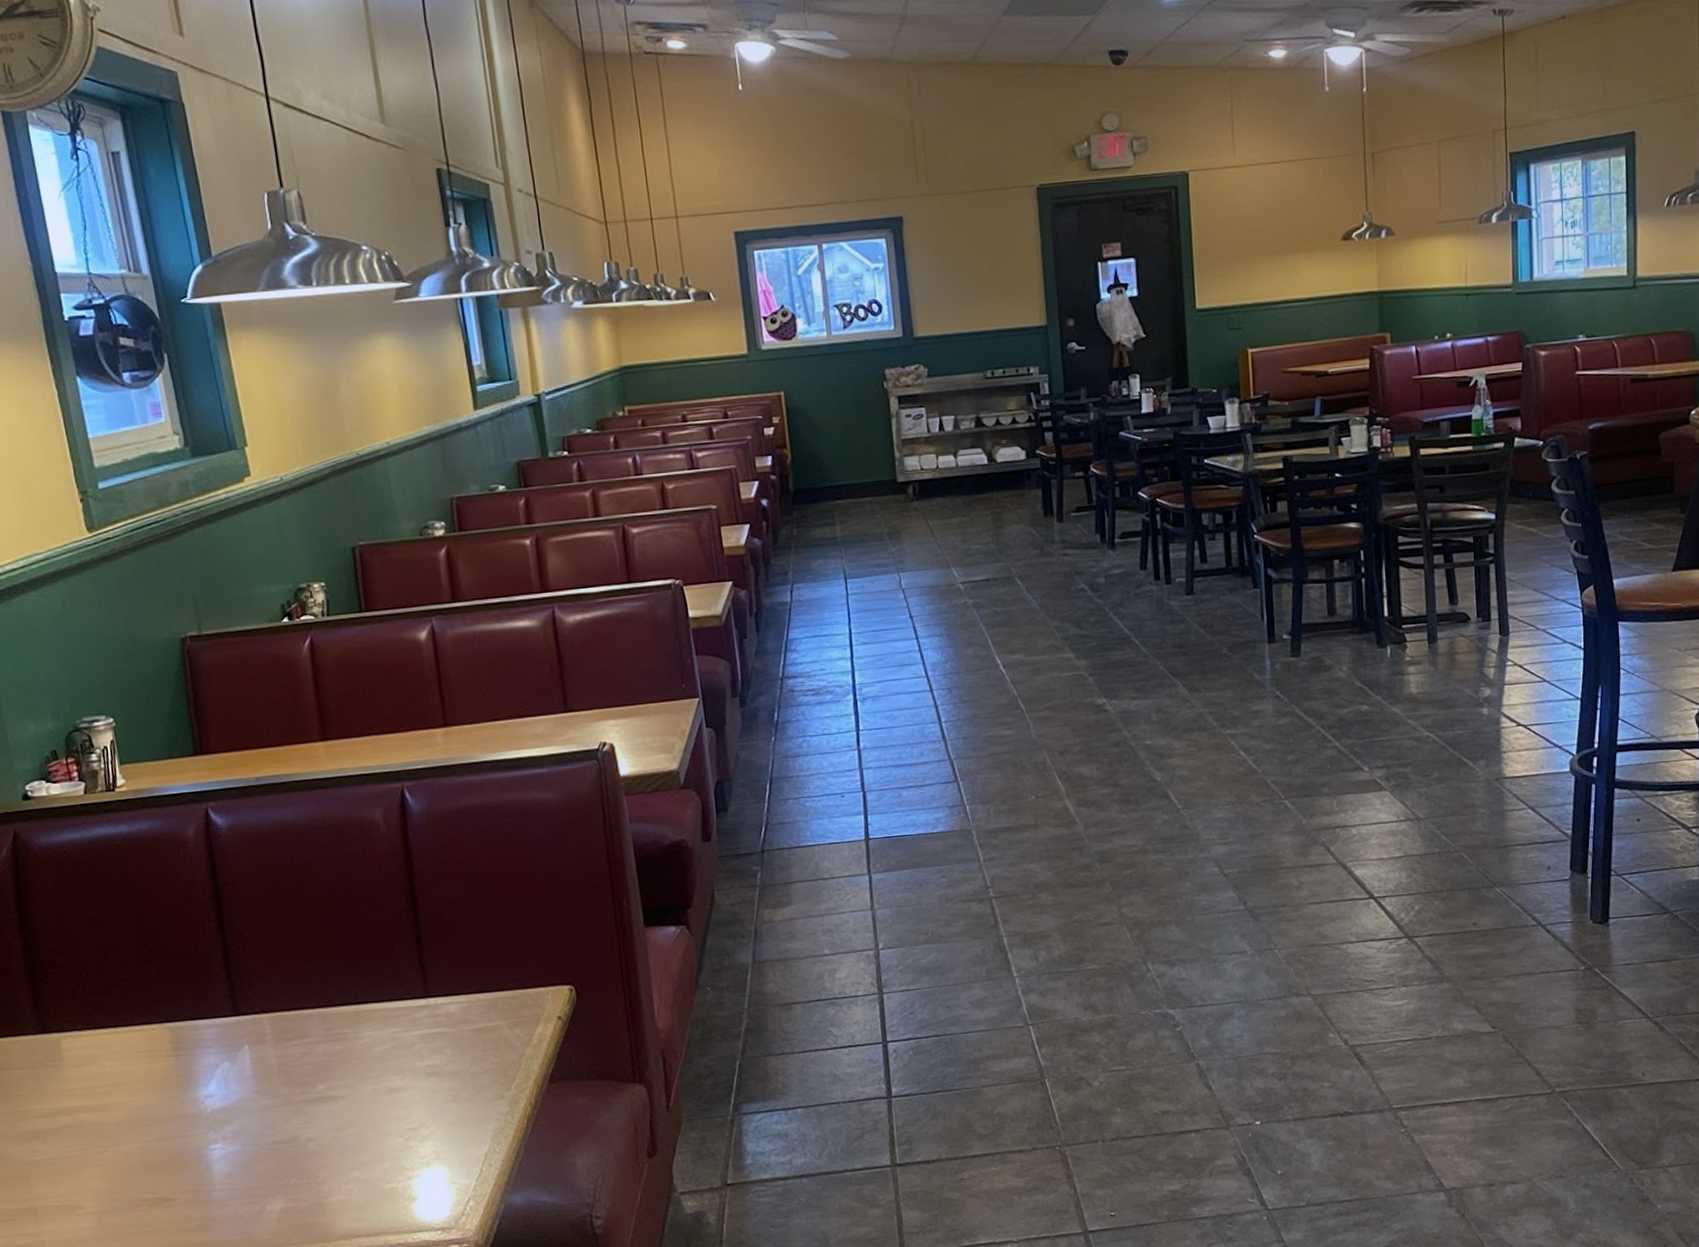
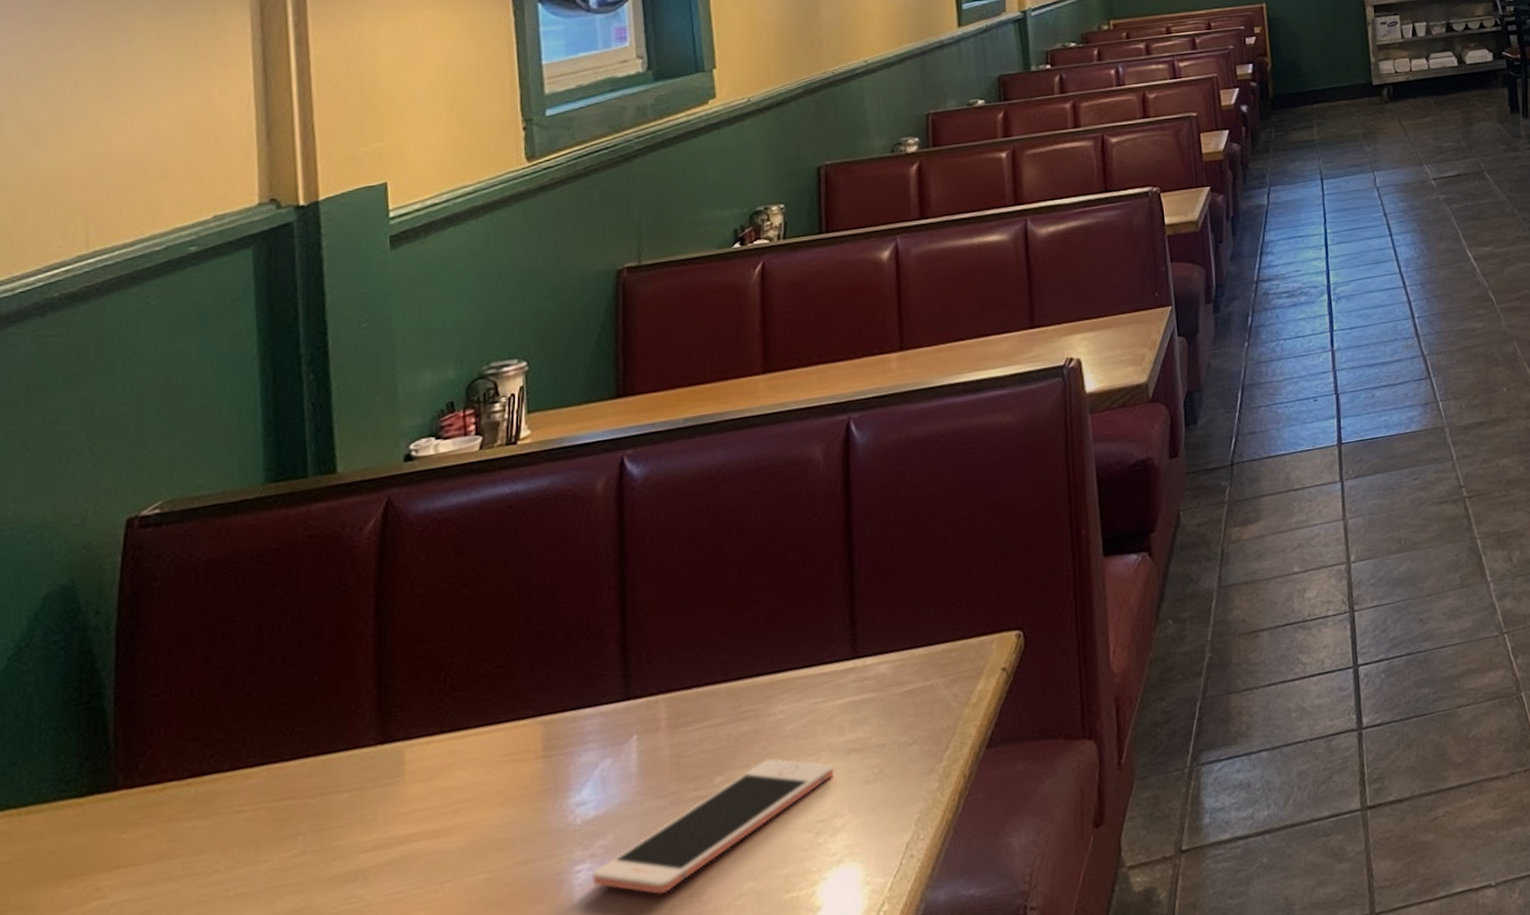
cell phone: none [225,1074,418,1174] -> present [592,758,835,895]

